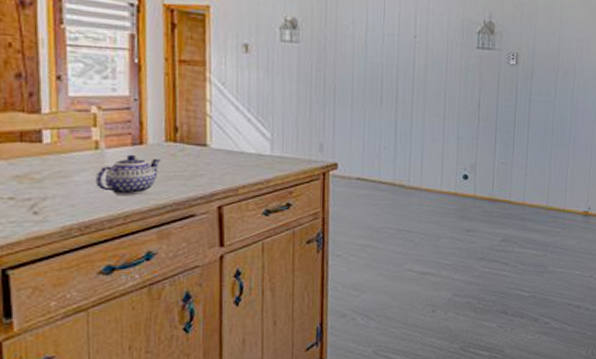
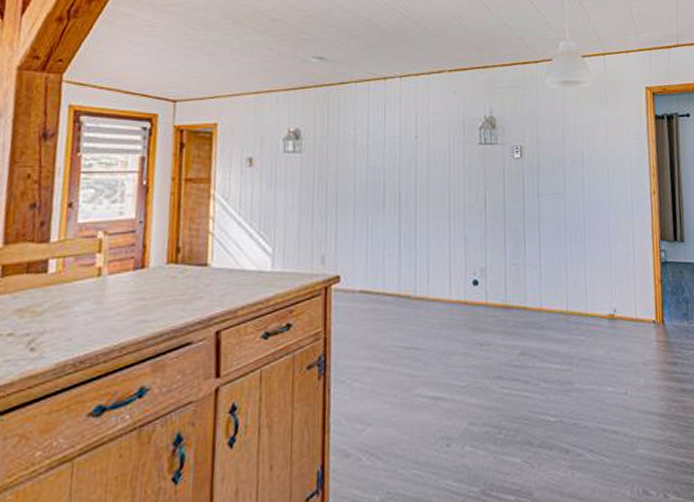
teapot: present [95,154,162,195] -> none [94,279,162,324]

